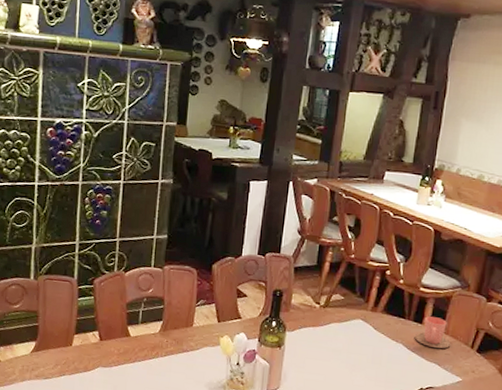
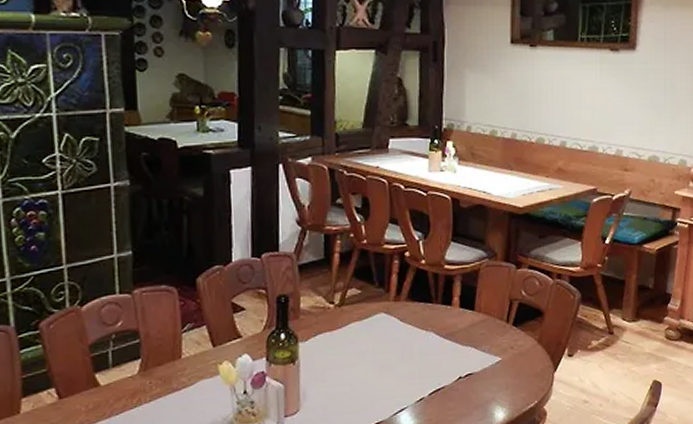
cup: present [415,316,451,349] -> none [446,295,485,330]

